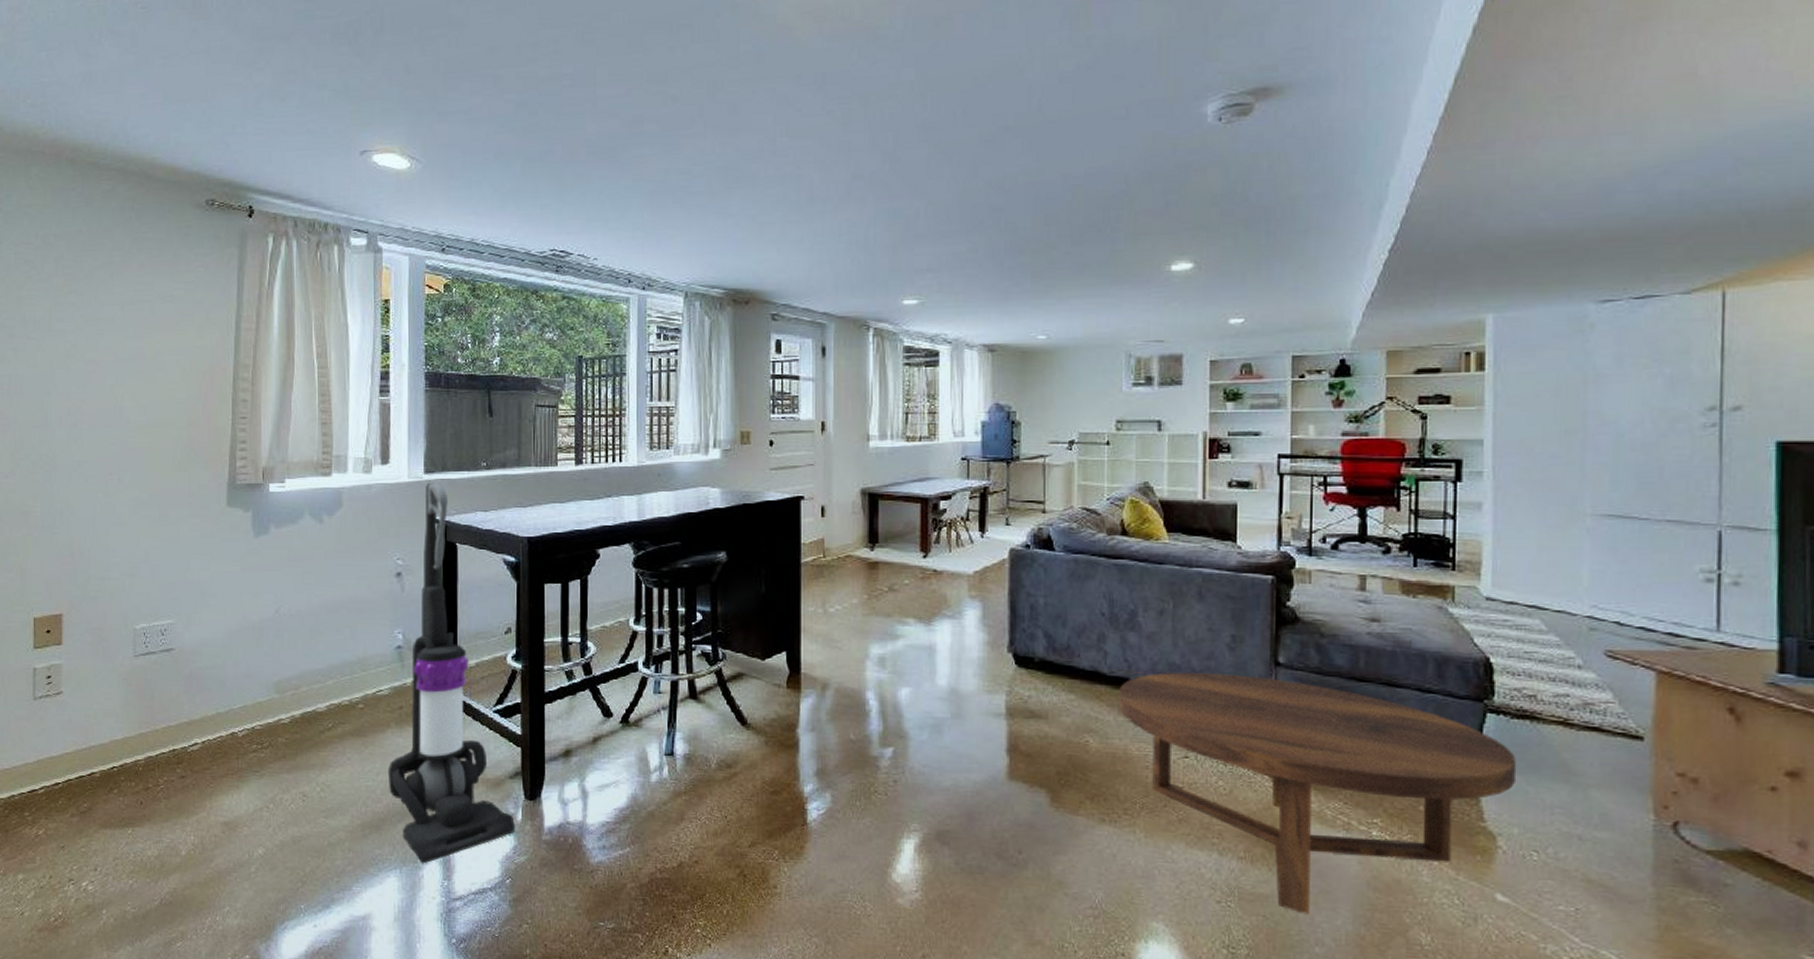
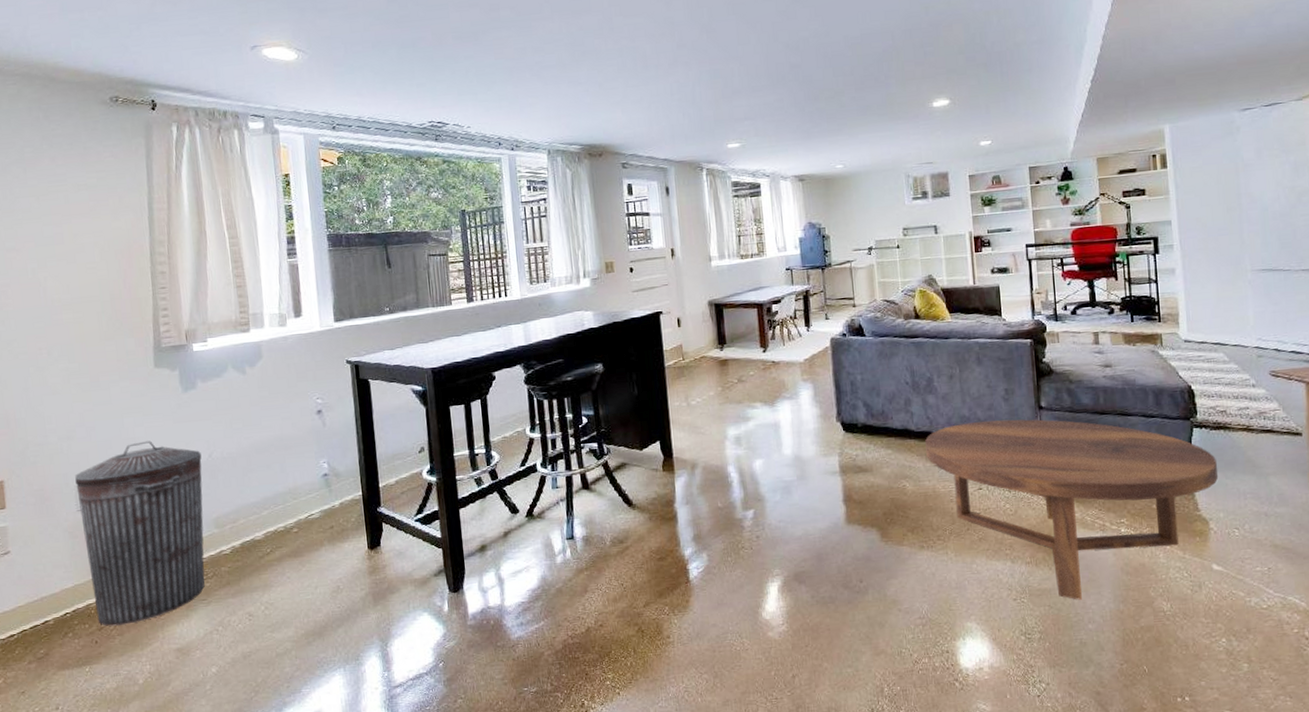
trash can: none [135,587,268,788] -> present [75,441,205,626]
vacuum cleaner: present [387,483,515,864] -> none [324,329,443,660]

